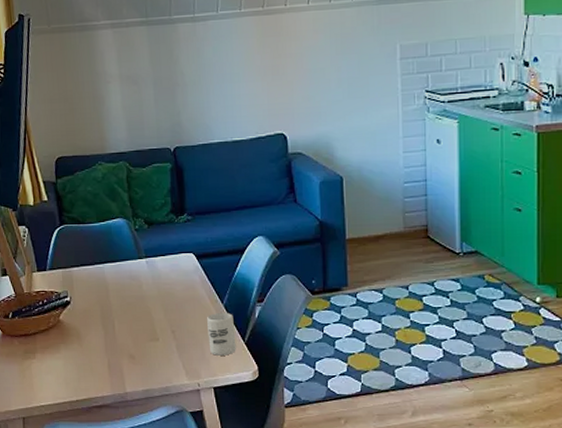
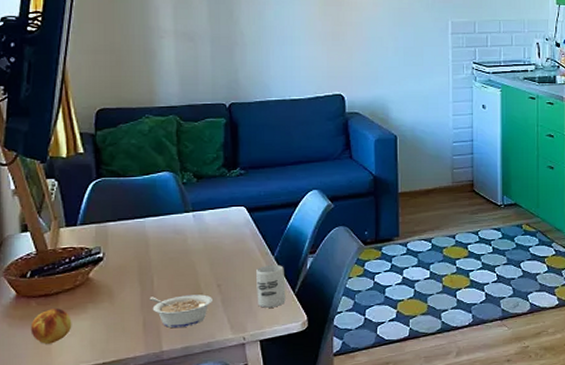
fruit: none [15,348,49,380] -> present [30,308,72,344]
legume: none [112,340,168,372] -> present [149,294,212,329]

